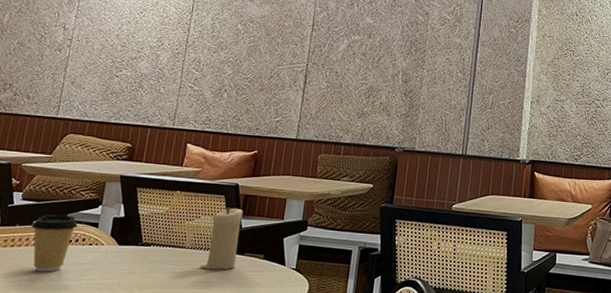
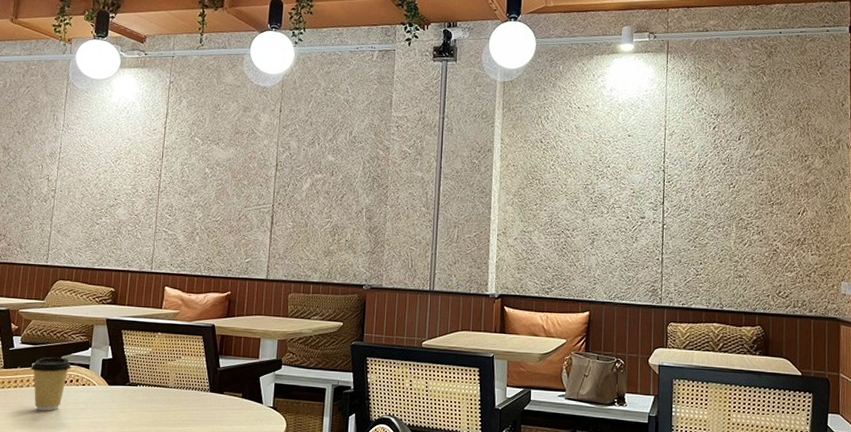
candle: present [200,207,244,270] -> none [183,347,221,409]

